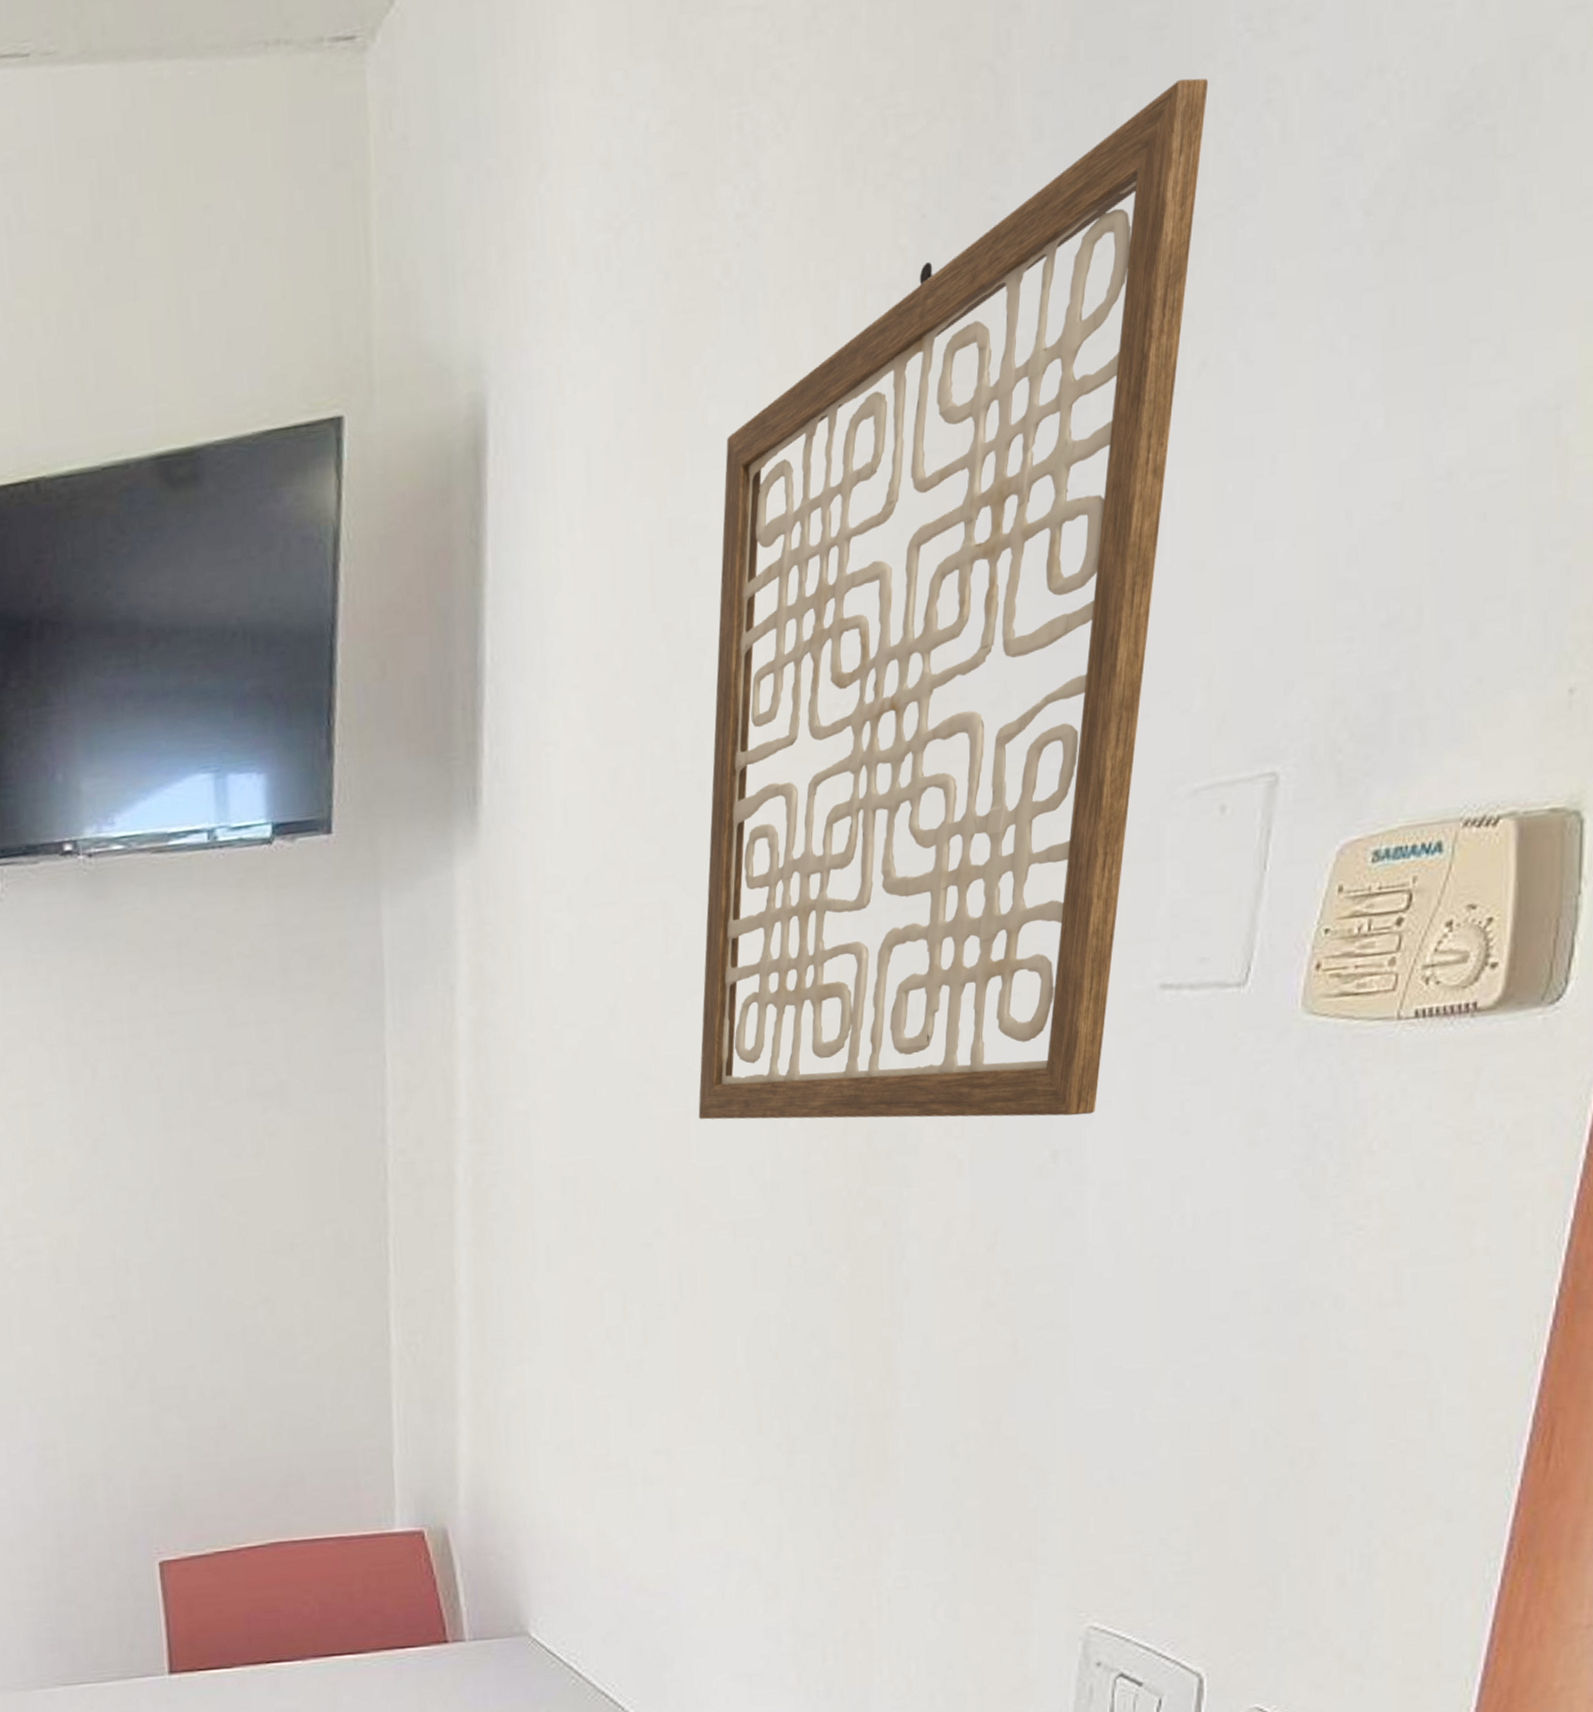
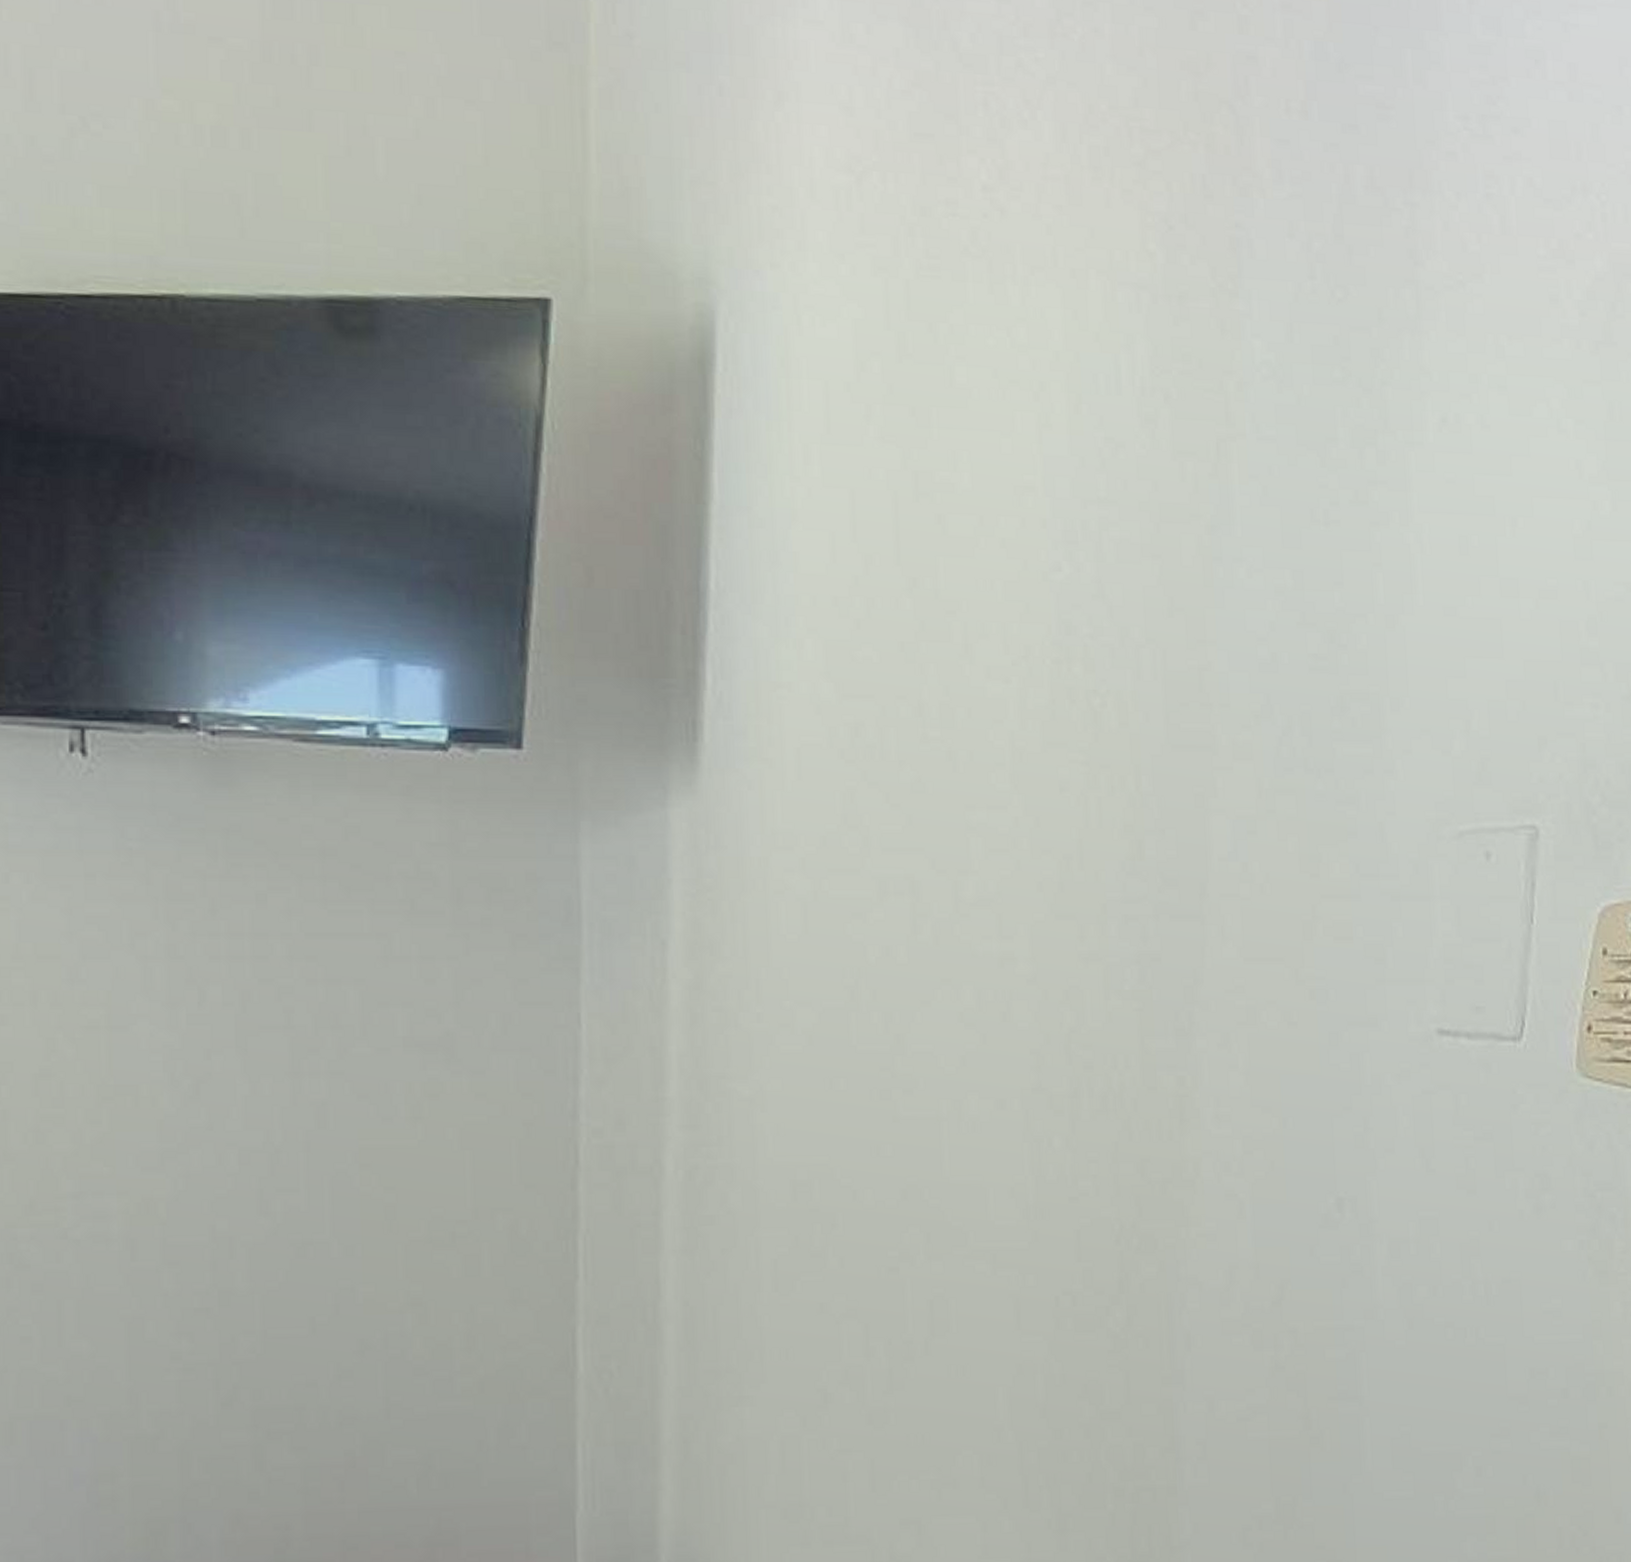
wall art: present [698,78,1209,1120] -> none [951,157,1433,1162]

